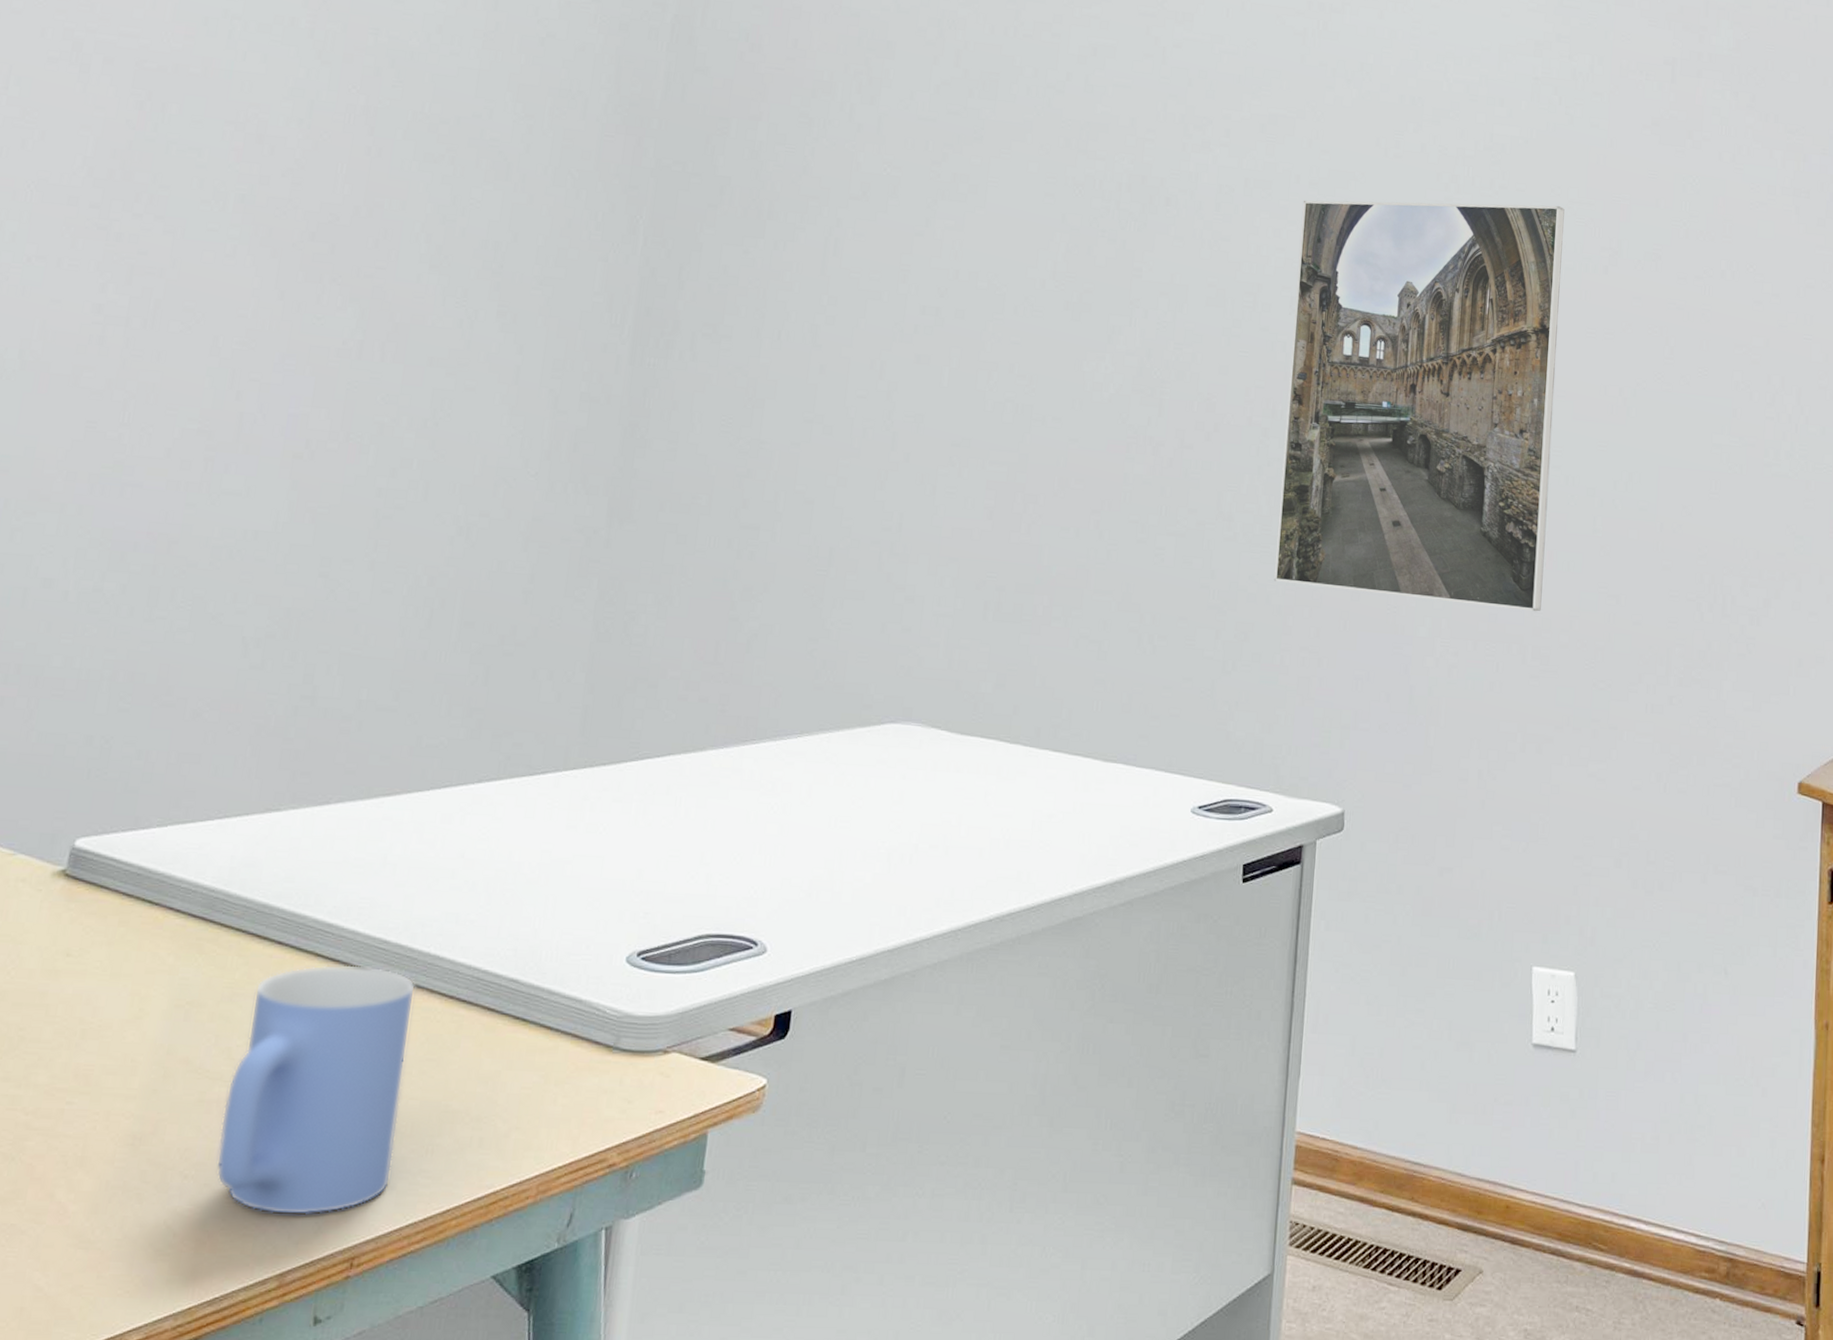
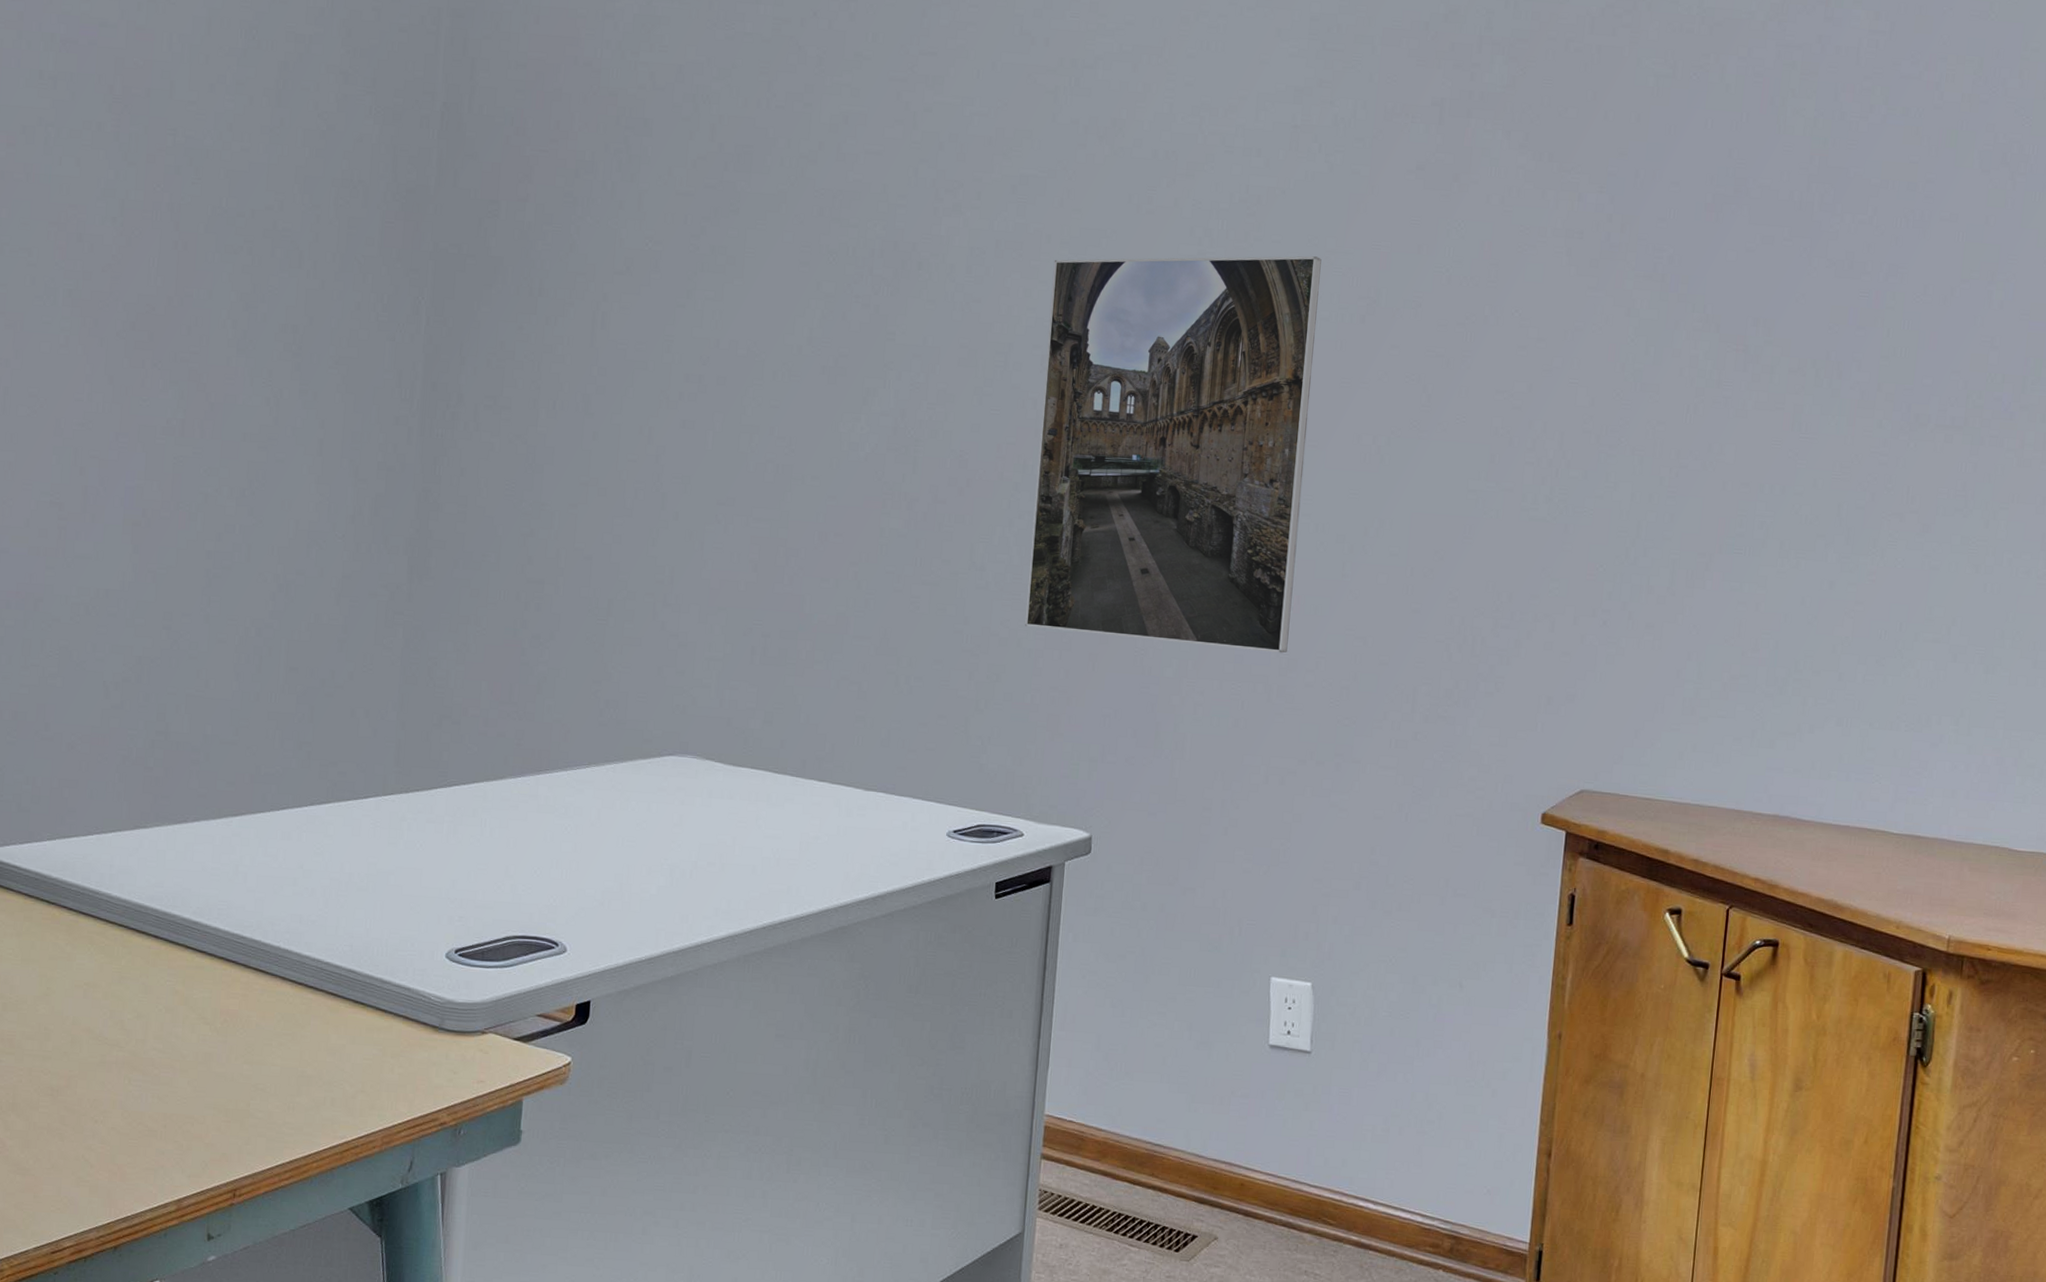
mug: present [216,964,416,1216] -> none [119,955,270,1155]

